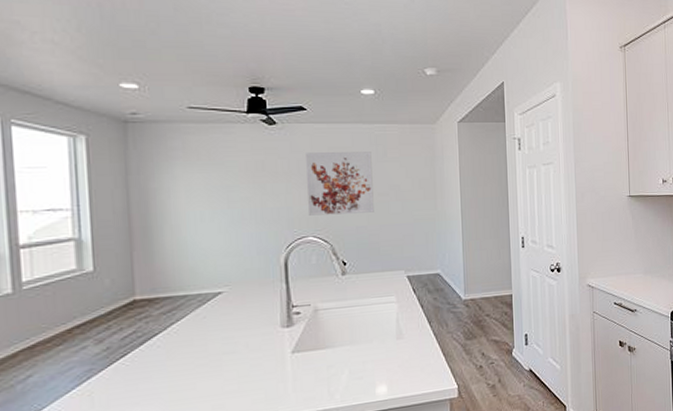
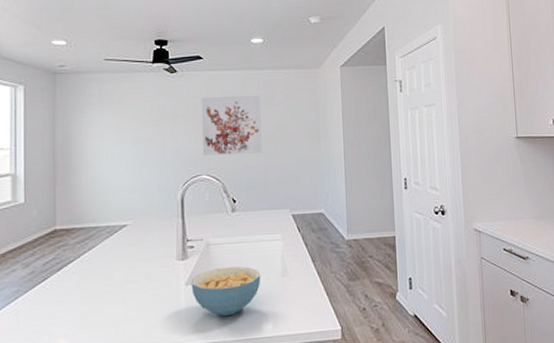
cereal bowl: none [297,331,375,383] -> present [191,266,261,317]

